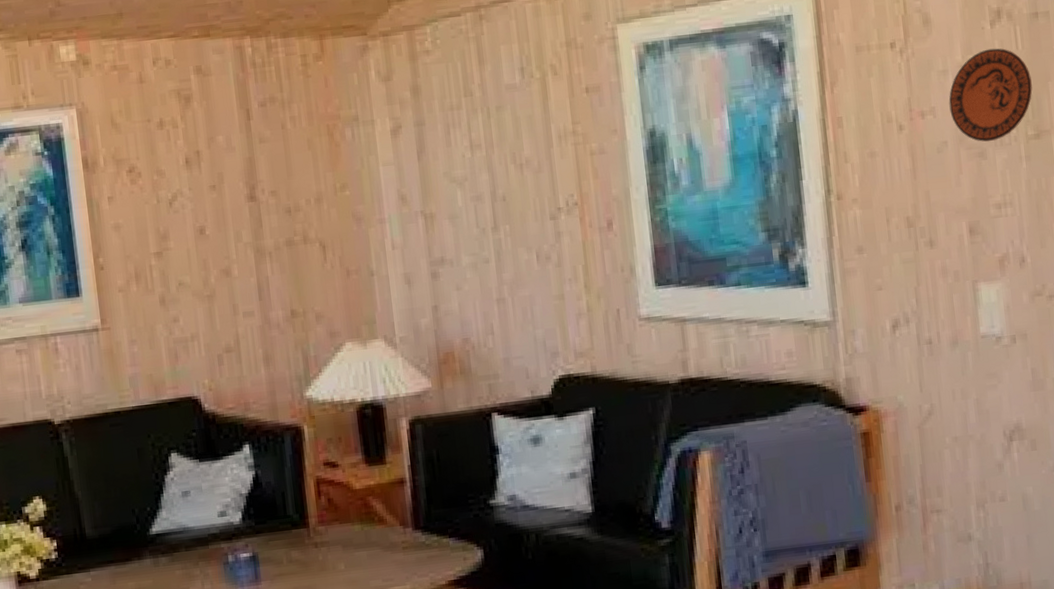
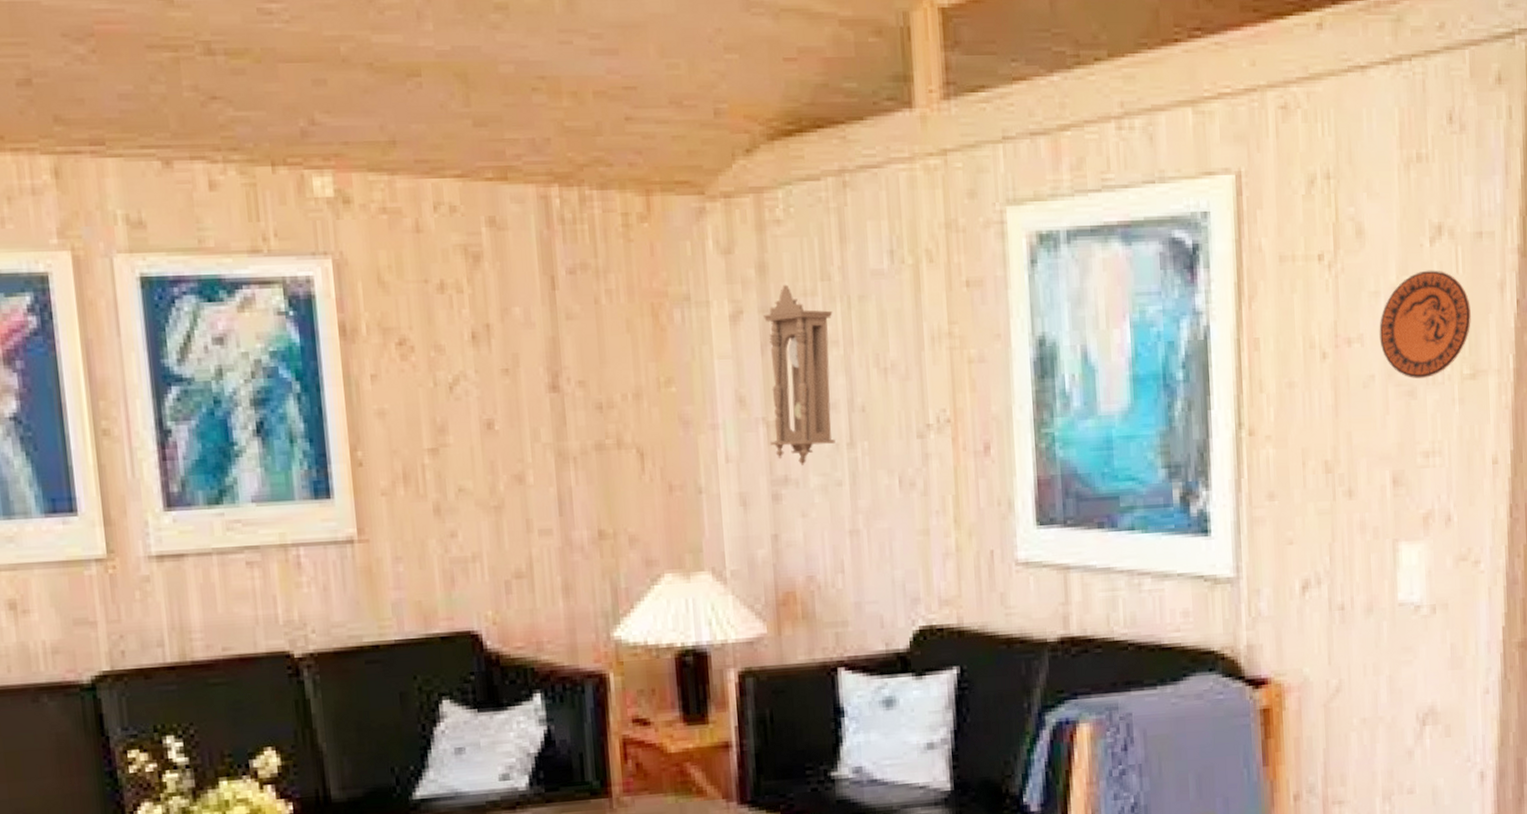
pendulum clock: none [419,102,482,248] -> present [764,284,836,465]

